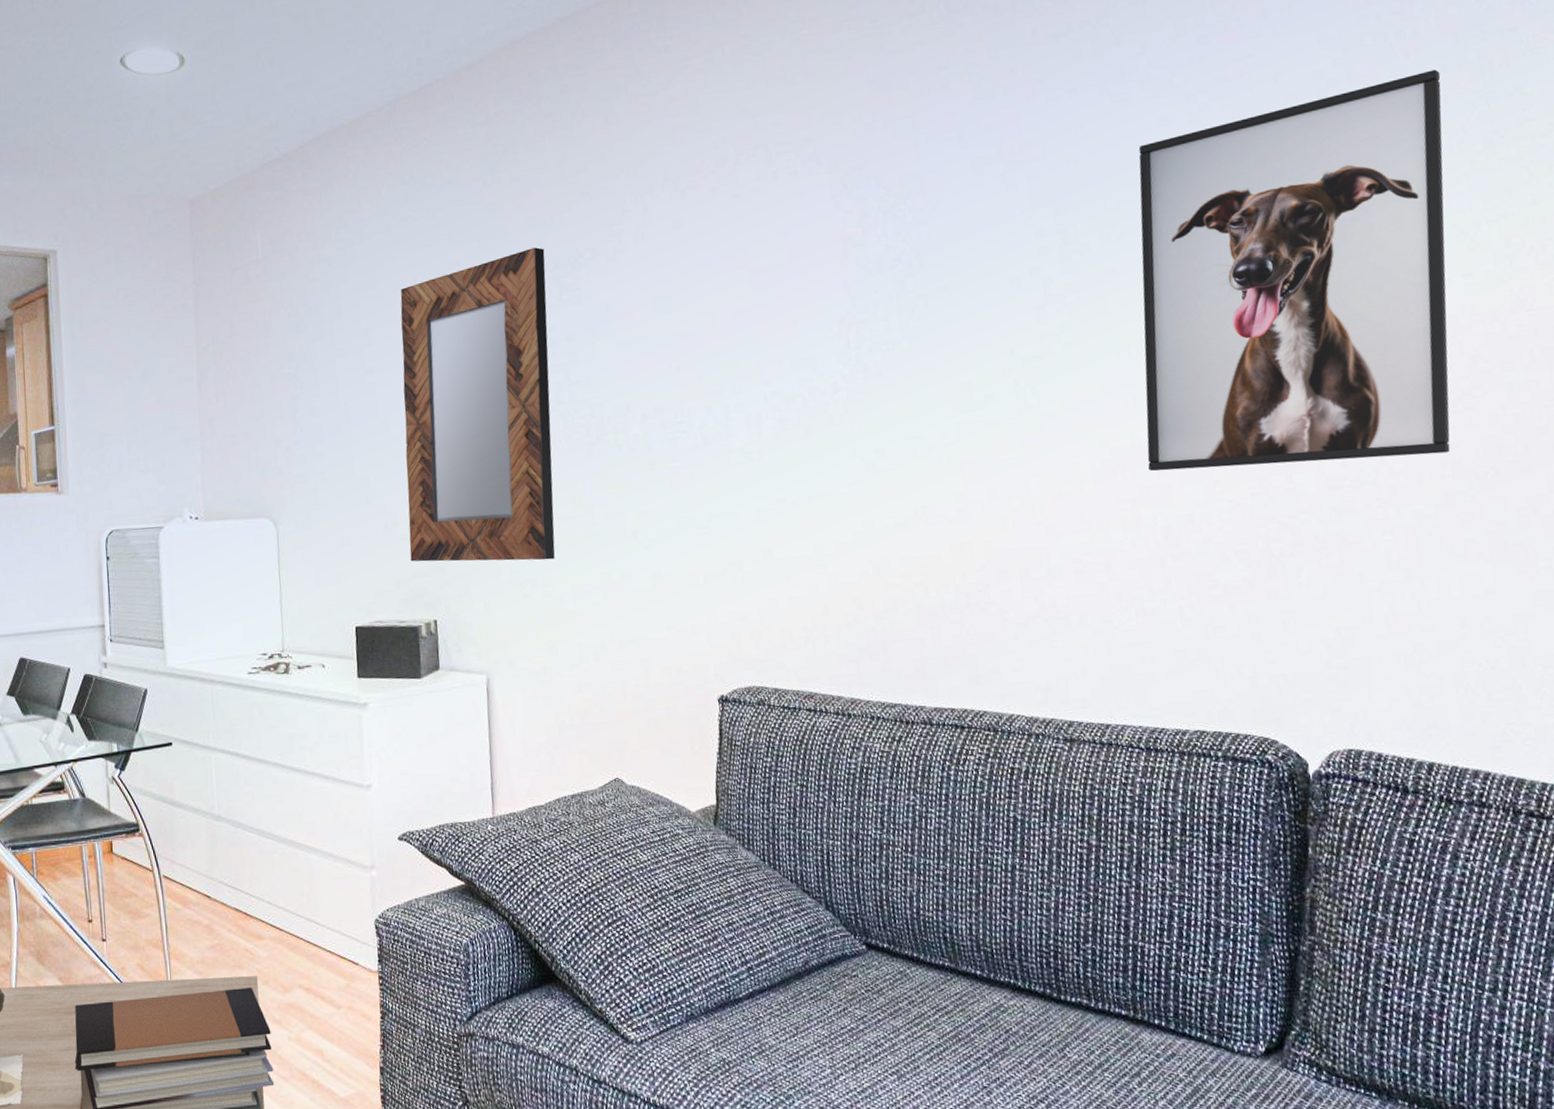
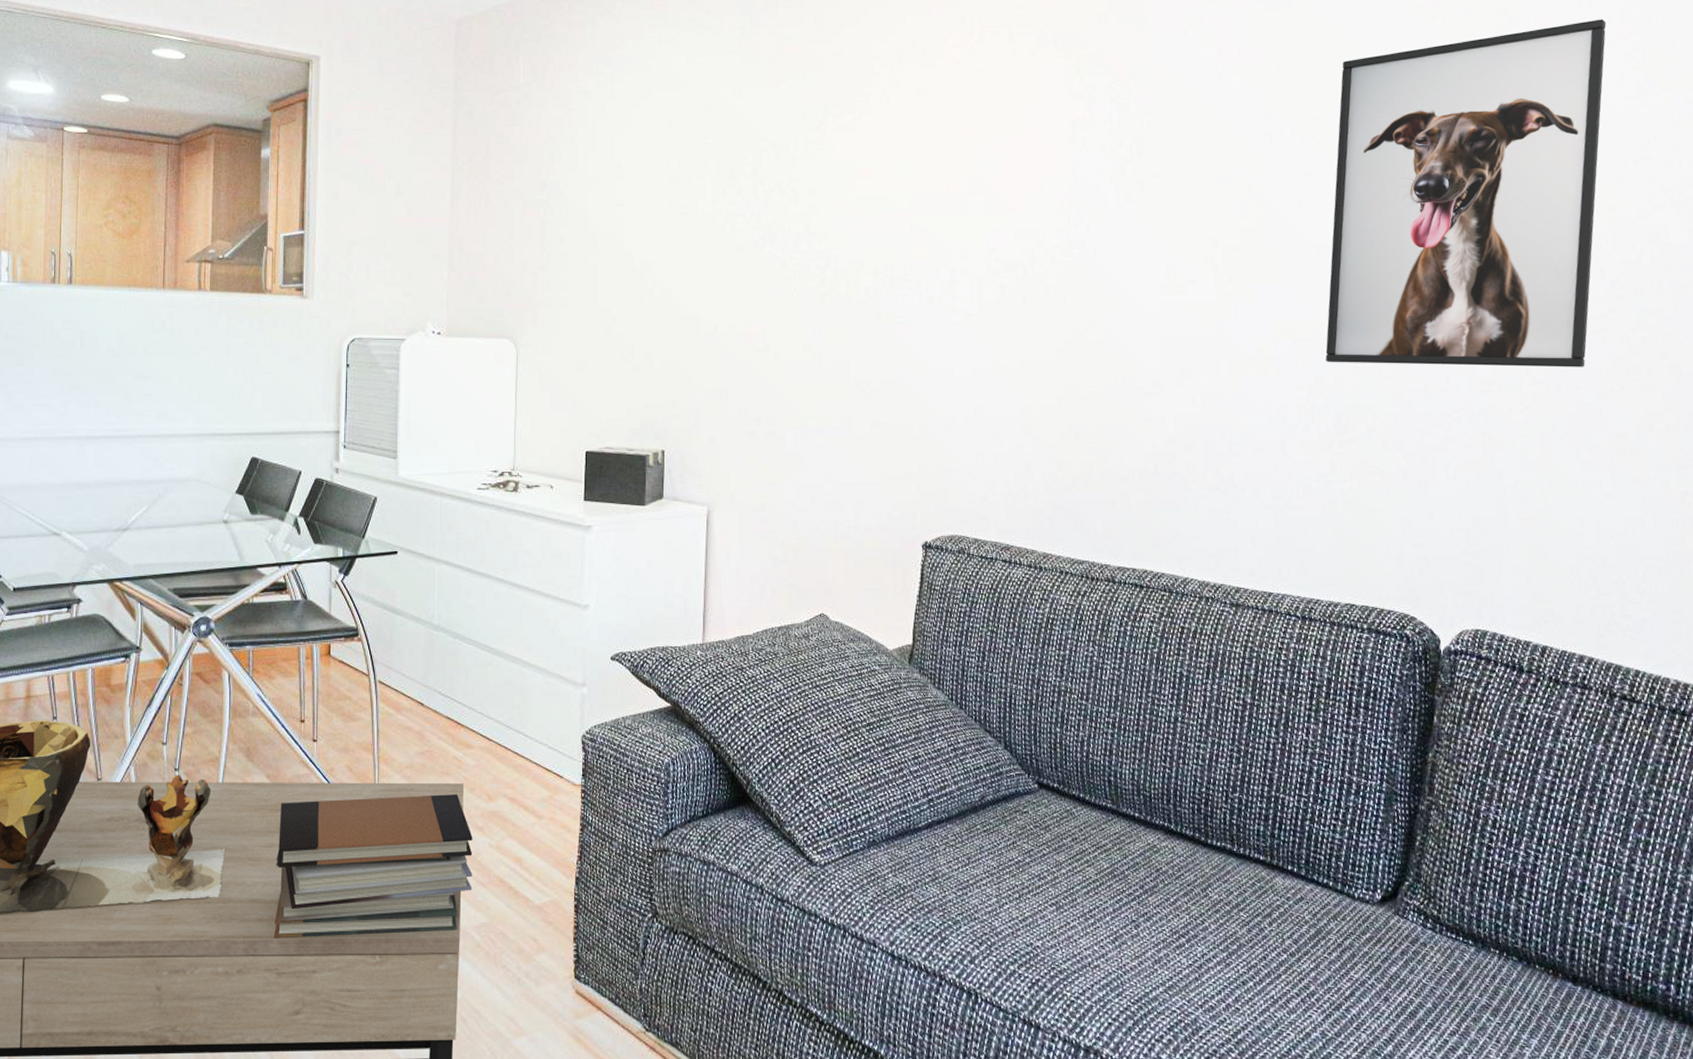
home mirror: present [400,247,555,562] -> none [644,100,795,401]

